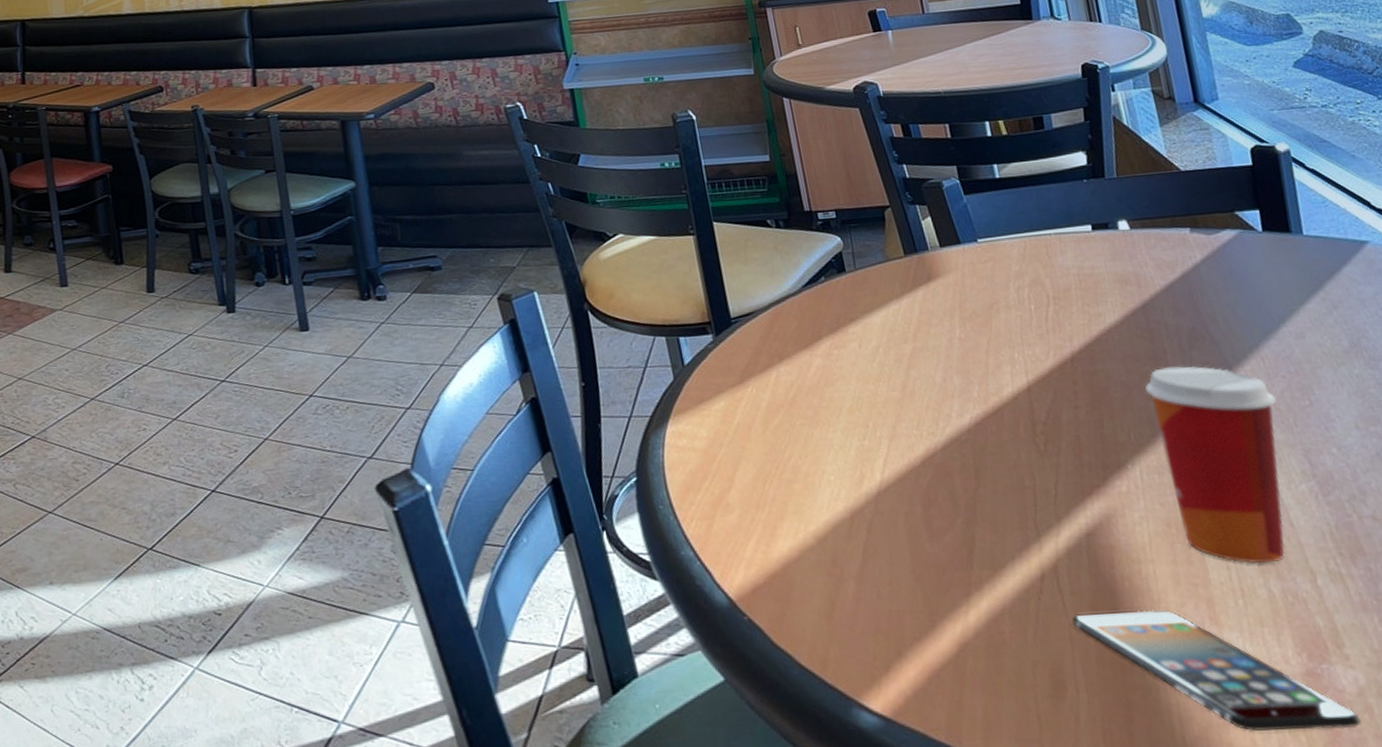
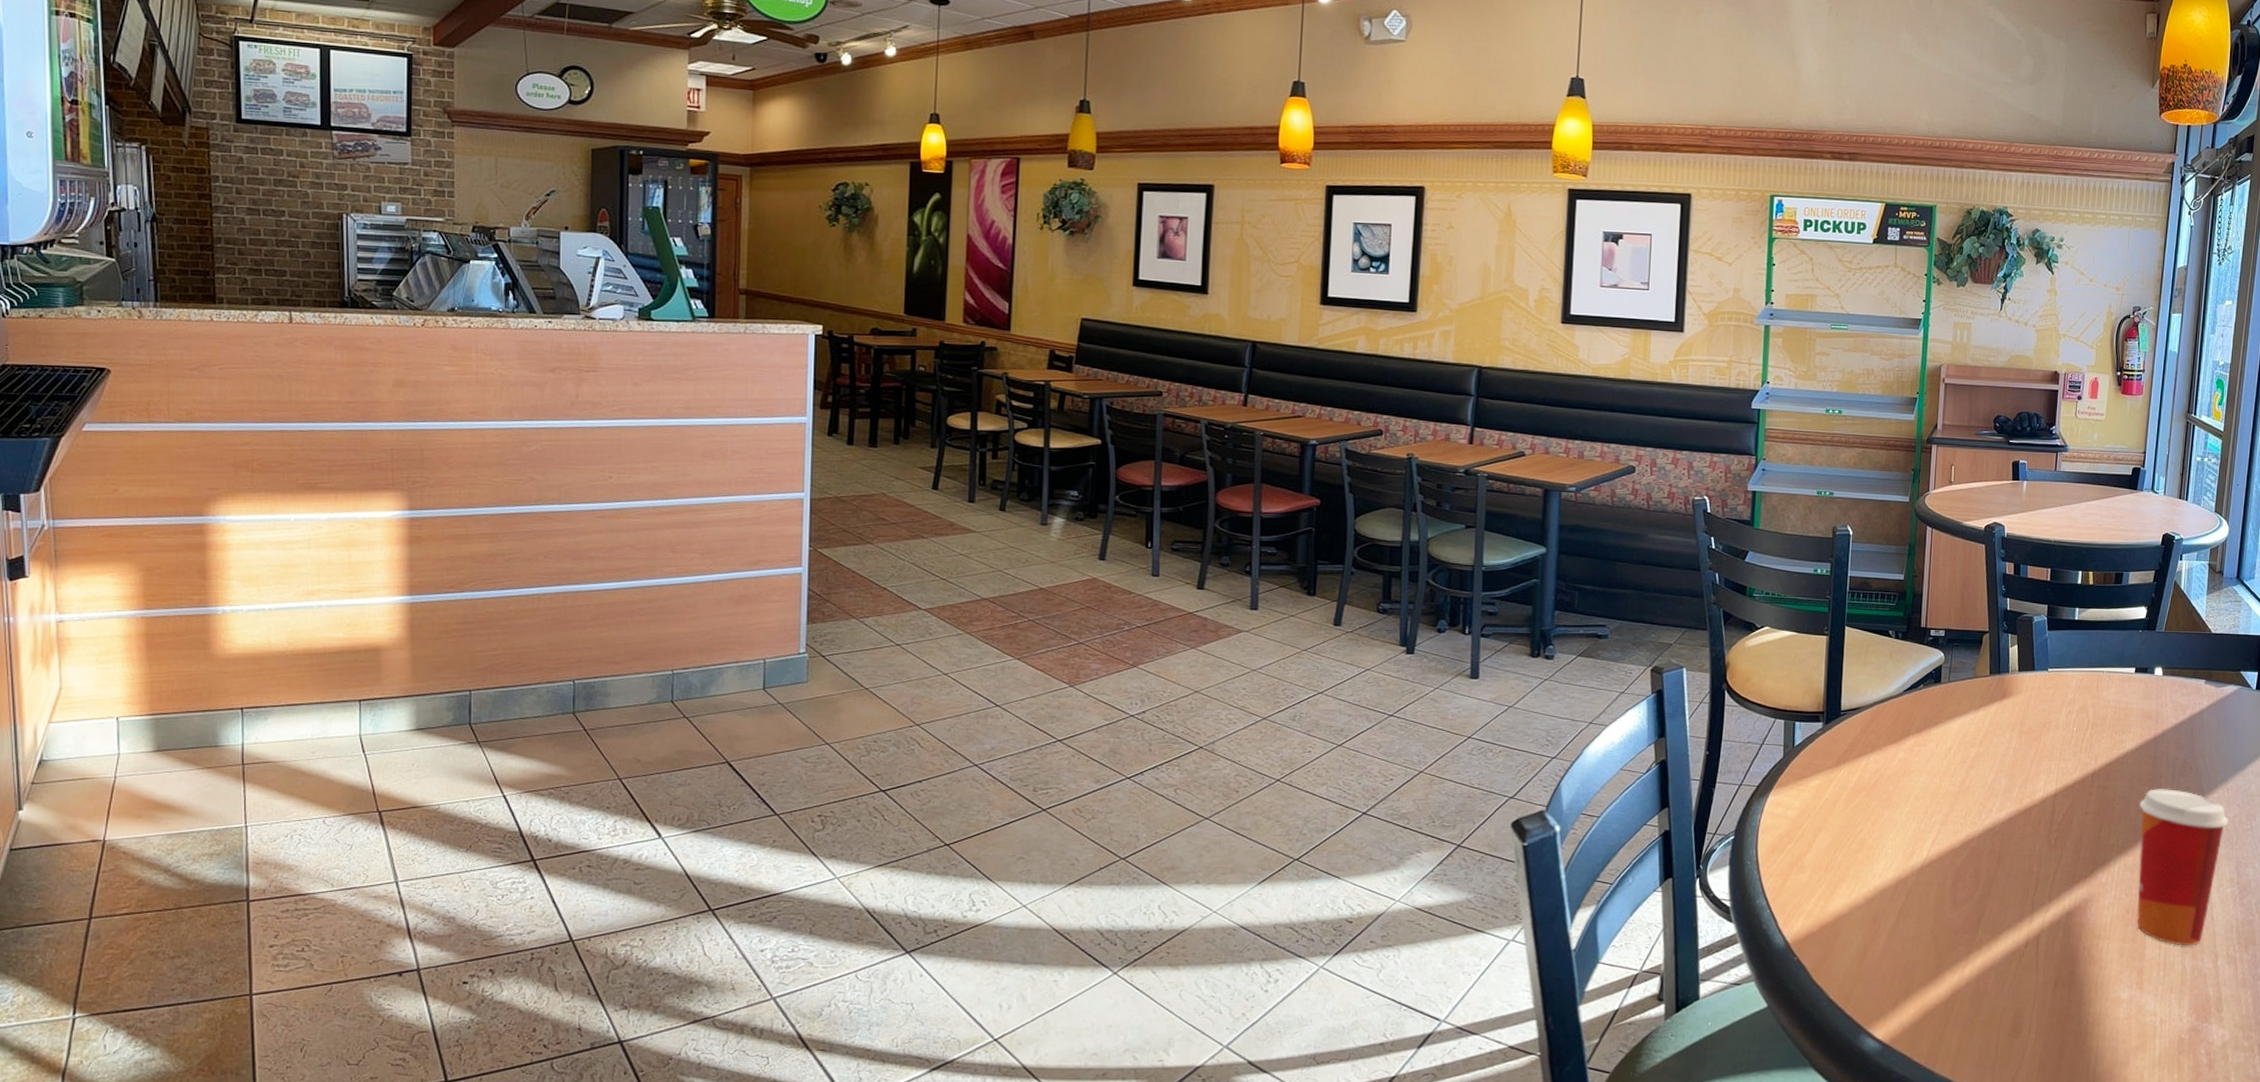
smartphone: present [1072,610,1362,731] -> none [2040,974,2218,1071]

